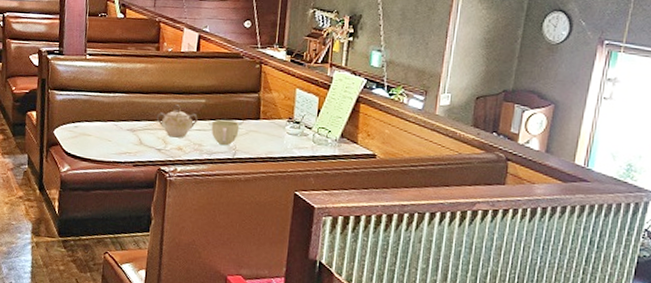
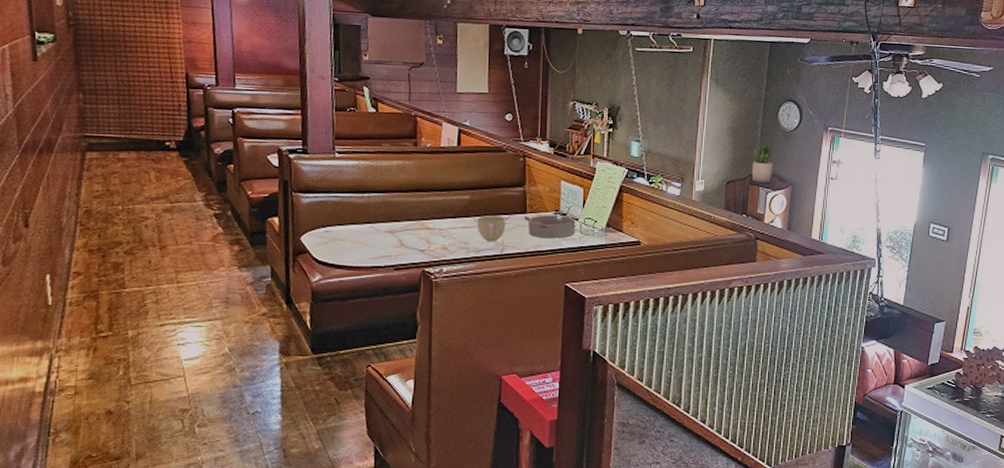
sugar bowl: present [156,104,198,138] -> none [417,202,462,237]
ashtray: none [257,122,309,147] -> present [524,215,576,239]
planter: none [506,56,534,101] -> present [751,143,773,184]

